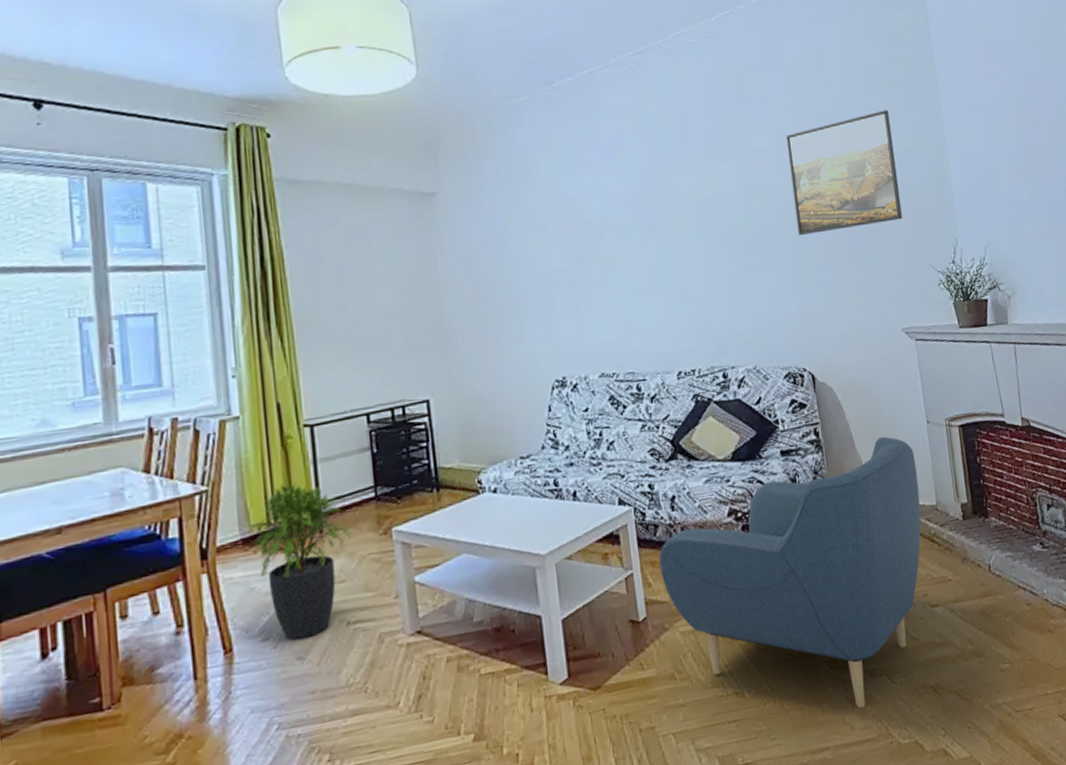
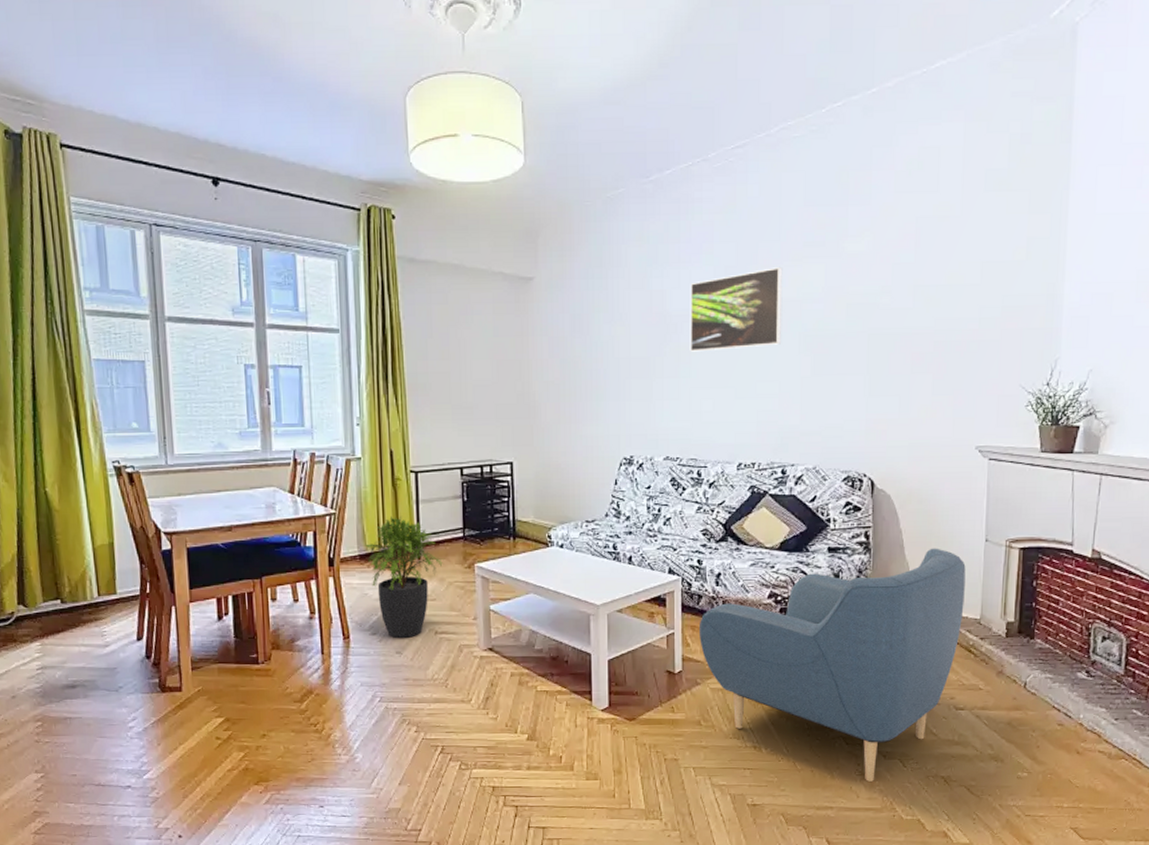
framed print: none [606,167,704,259] -> present [690,267,783,352]
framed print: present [785,110,903,235] -> none [880,216,1004,343]

